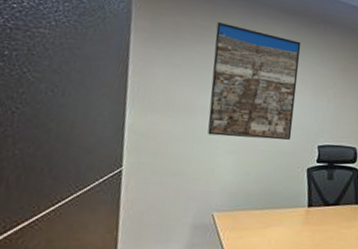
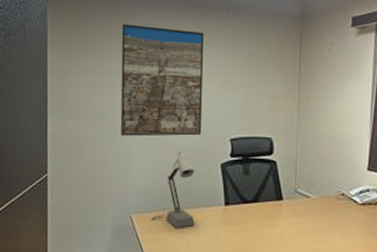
desk lamp: none [234,154,282,227] -> present [151,151,195,228]

